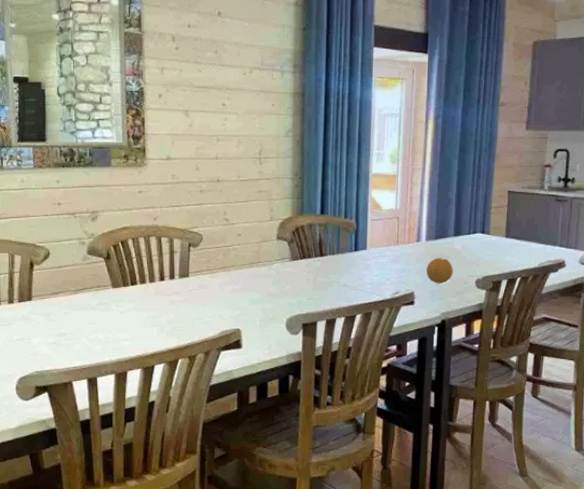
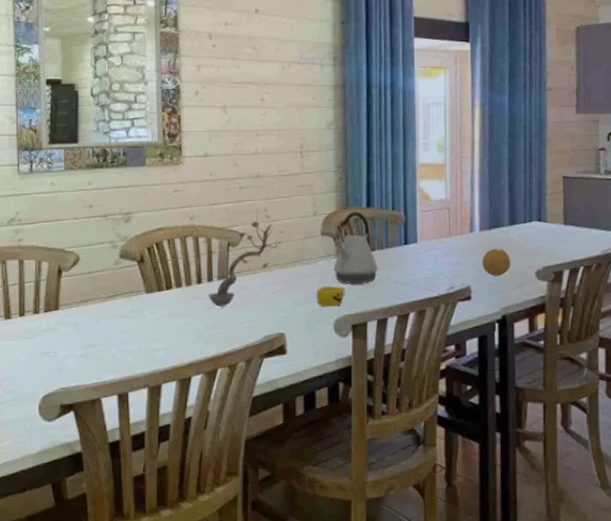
plant: none [170,213,239,303] -> present [208,210,282,307]
cup: none [271,288,297,307] -> present [316,286,345,307]
kettle: none [287,218,329,286] -> present [334,211,378,284]

